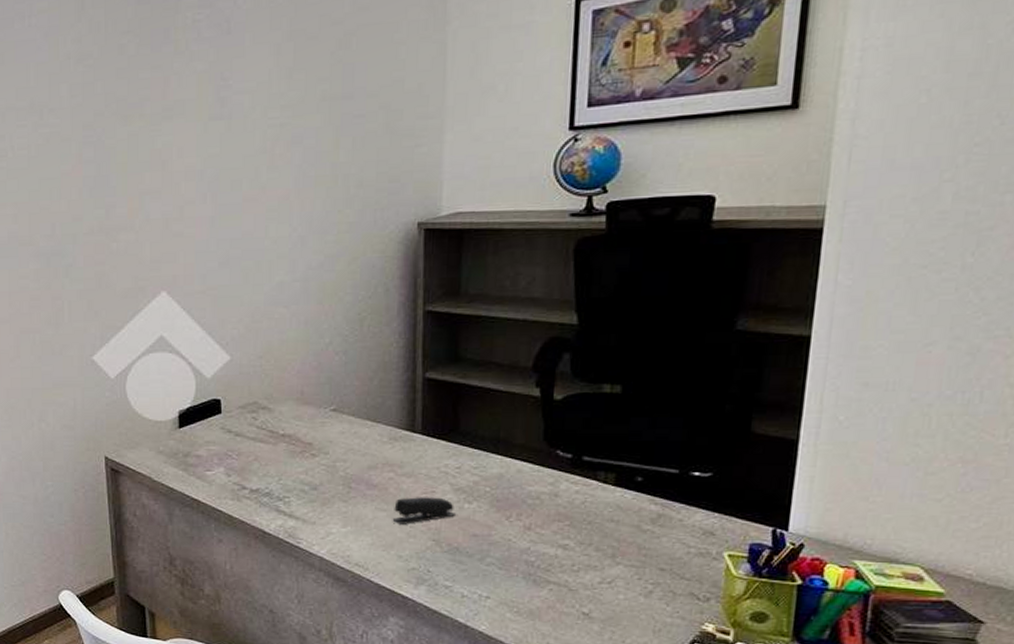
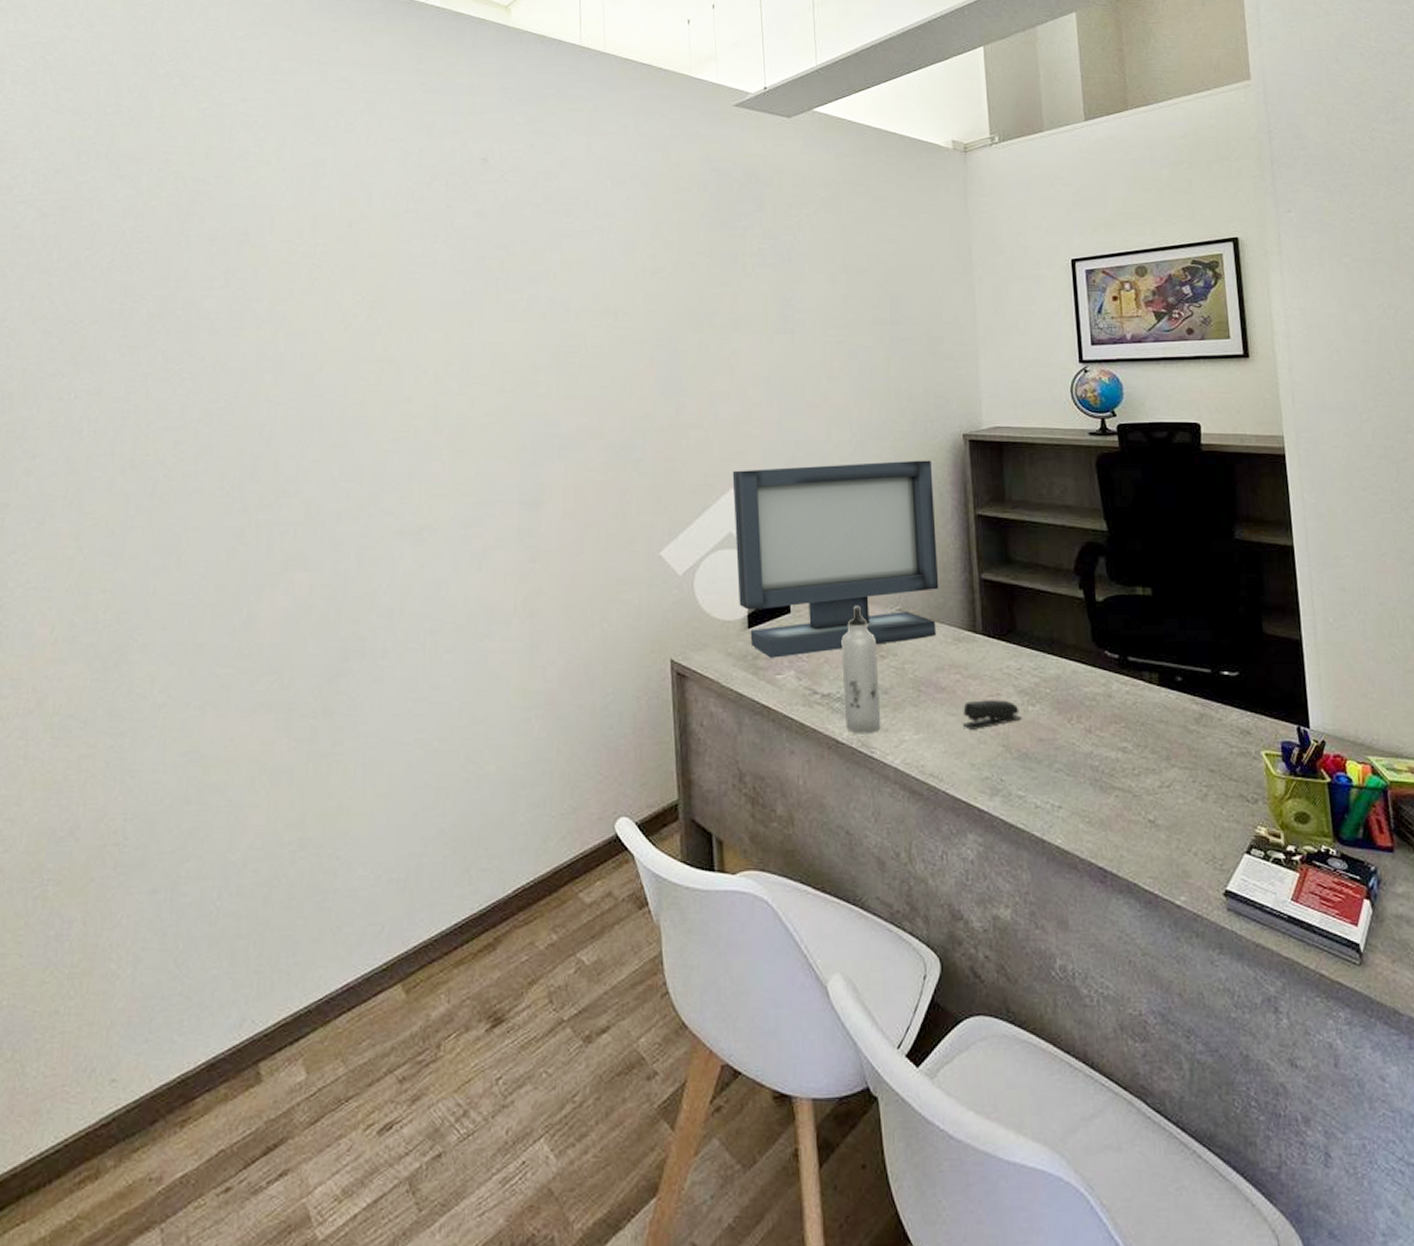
monitor: none [164,253,380,456] -> present [732,460,939,658]
water bottle: none [271,406,309,527] -> present [841,606,881,734]

